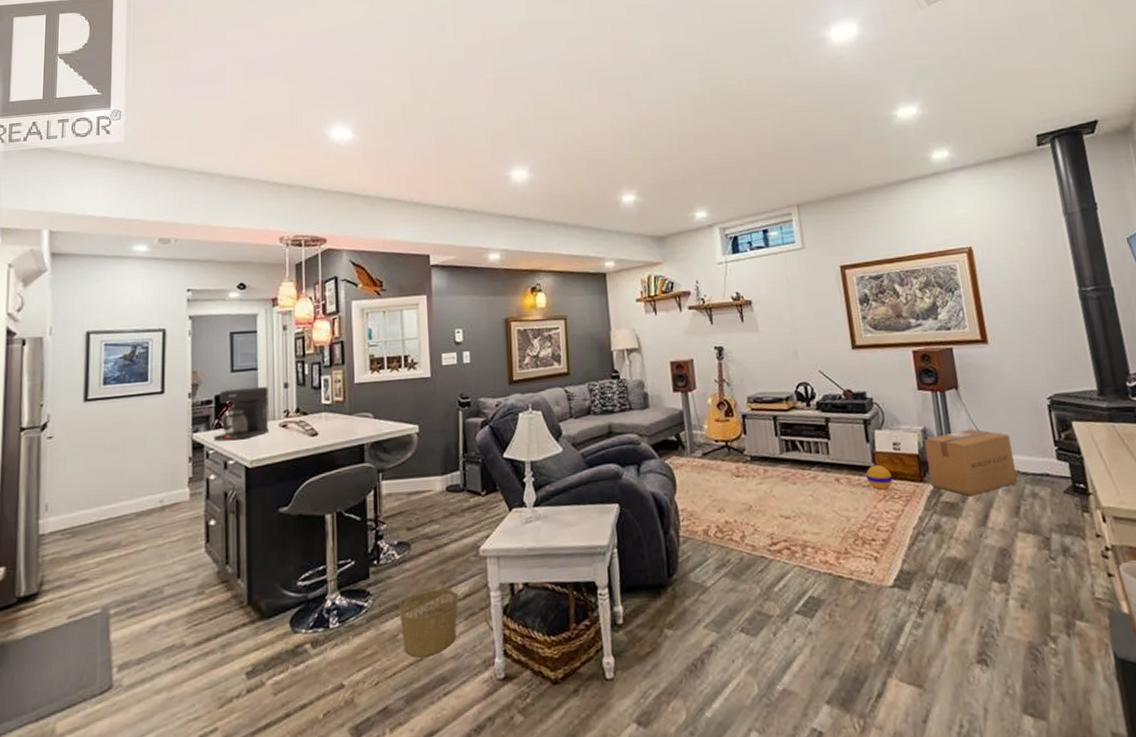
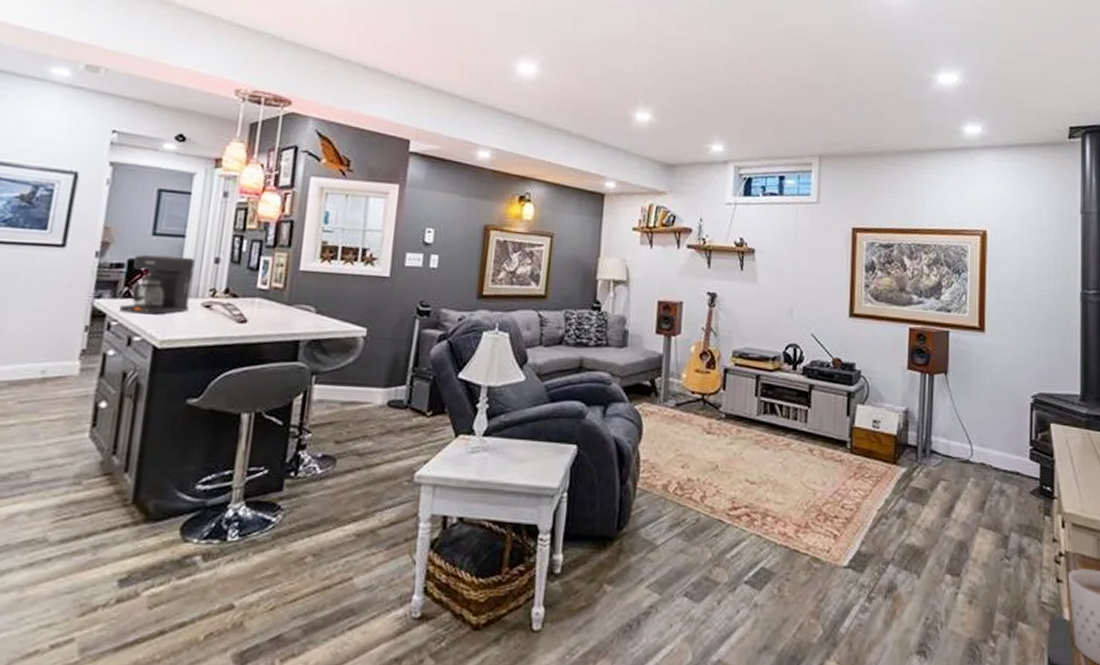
basket: present [399,588,459,658] -> none [311,512,383,585]
toy ball: present [866,464,893,490] -> none [840,440,866,467]
box: present [923,429,1017,497] -> none [903,416,989,485]

